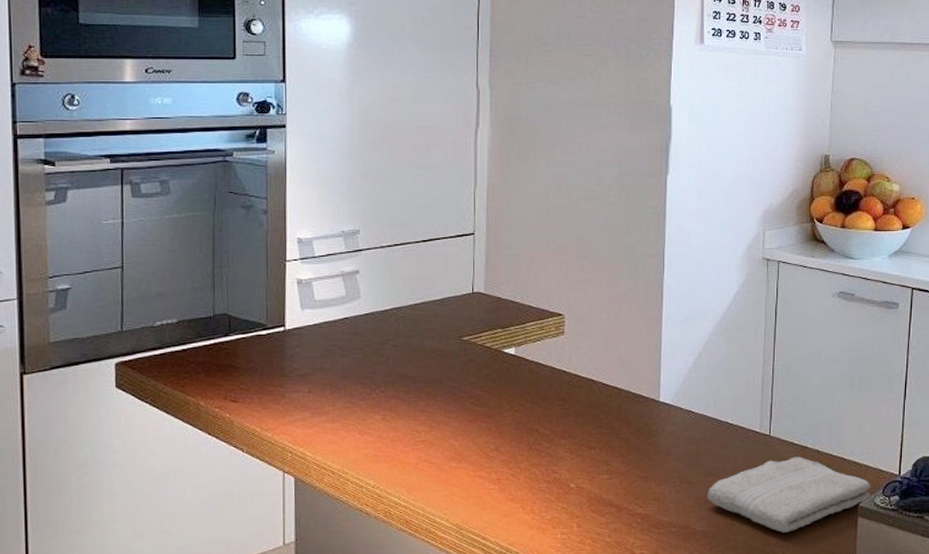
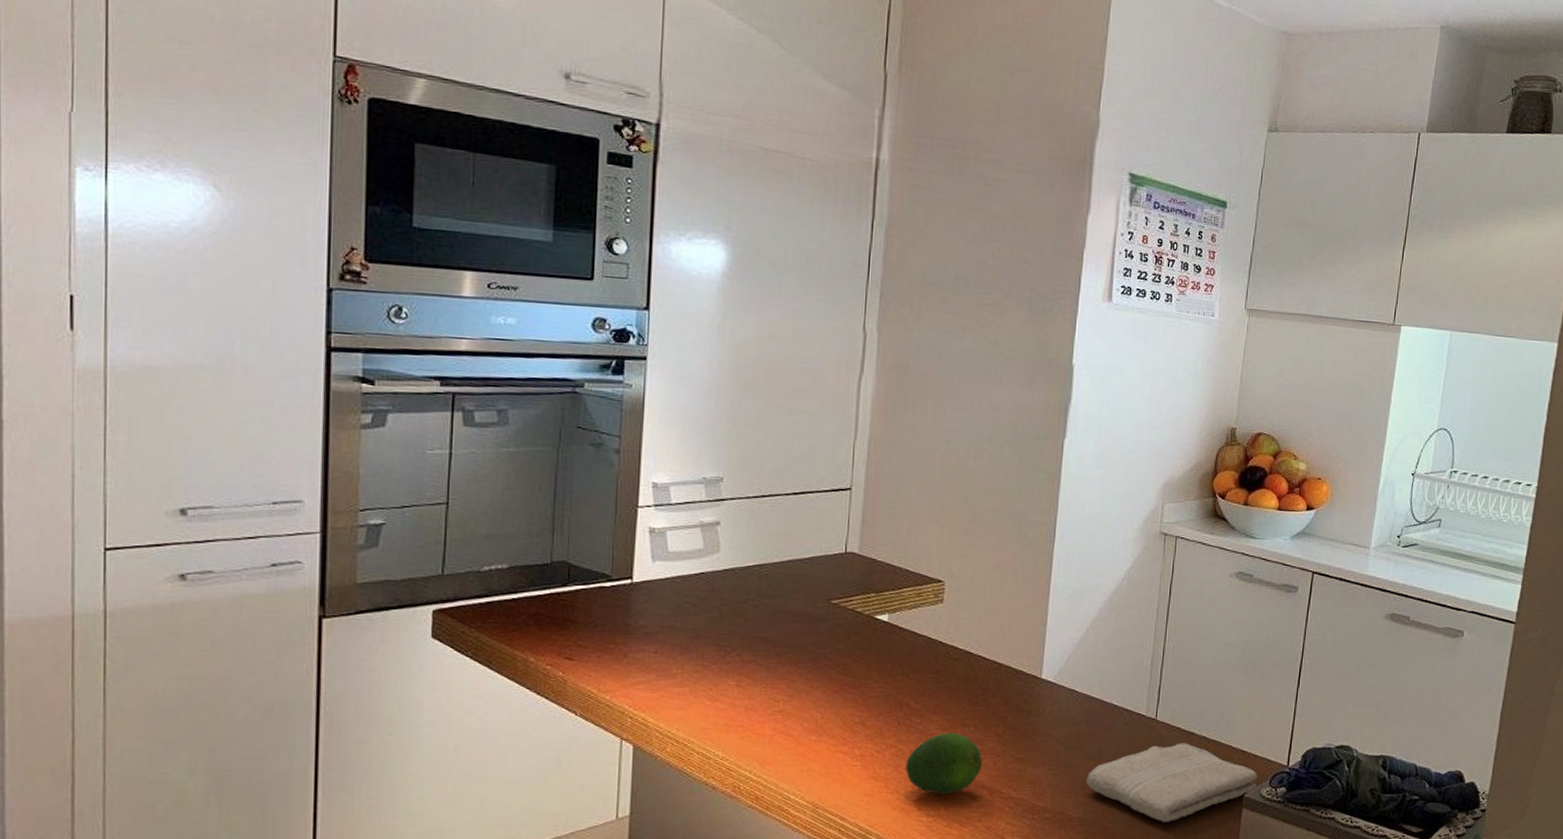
fruit: none [539,455,609,513] -> present [906,733,982,794]

